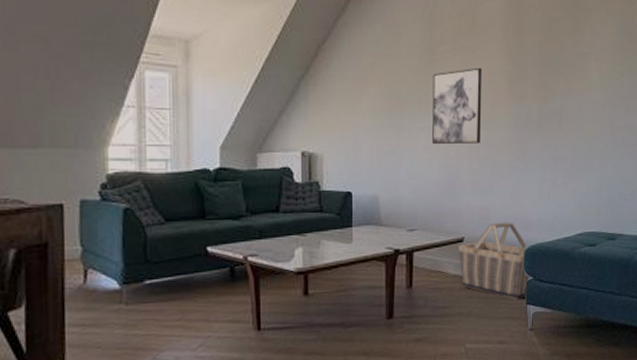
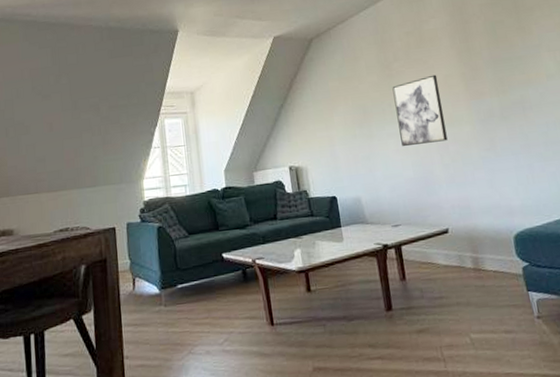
basket: present [458,222,529,299] -> none [443,210,526,287]

